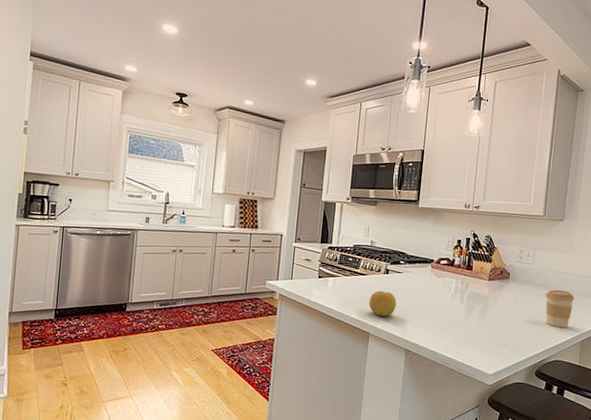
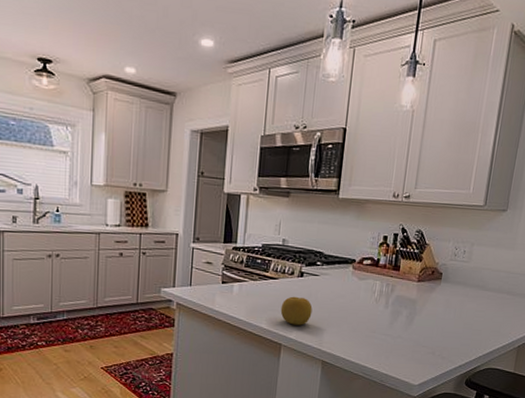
coffee cup: present [545,289,575,329] -> none [480,290,514,333]

